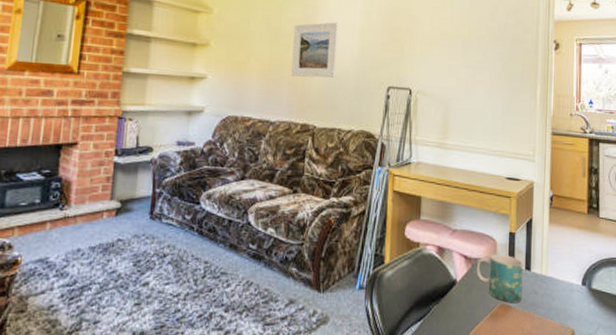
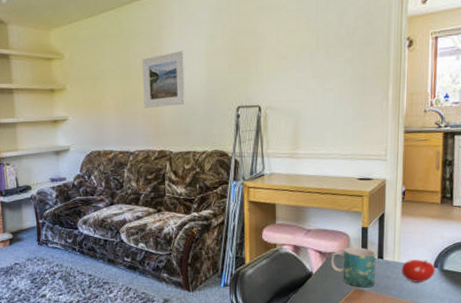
fruit: none [549,274,584,301] -> present [401,259,436,283]

